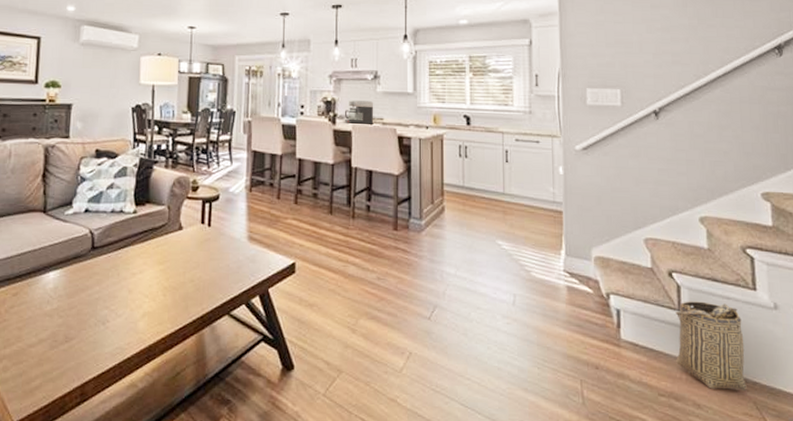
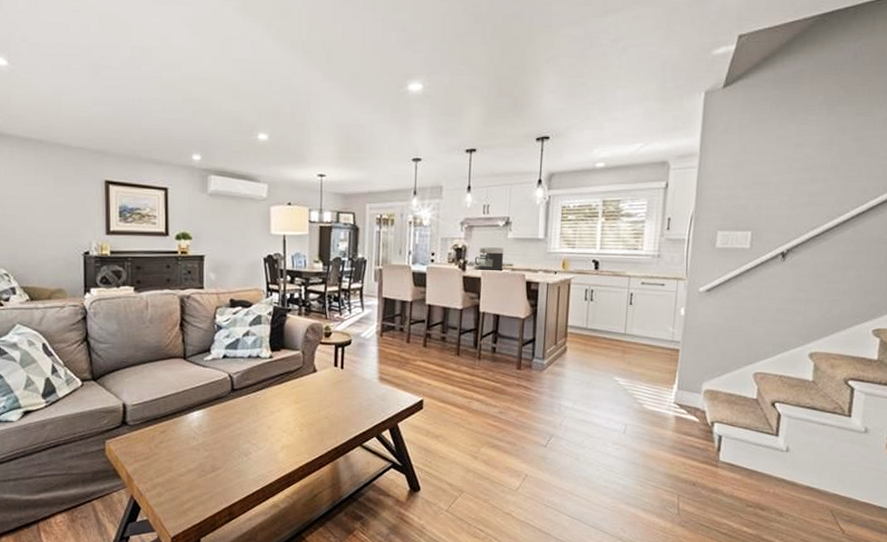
basket: present [675,301,747,391] -> none [765,427,833,502]

